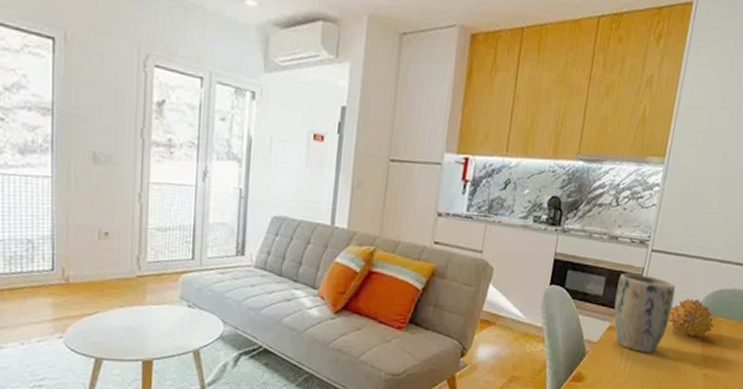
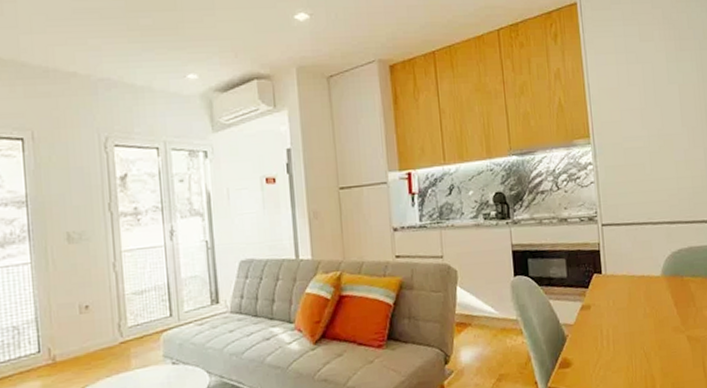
plant pot: present [613,273,676,353] -> none [578,249,638,326]
fruit: present [668,298,714,337] -> none [636,263,682,302]

